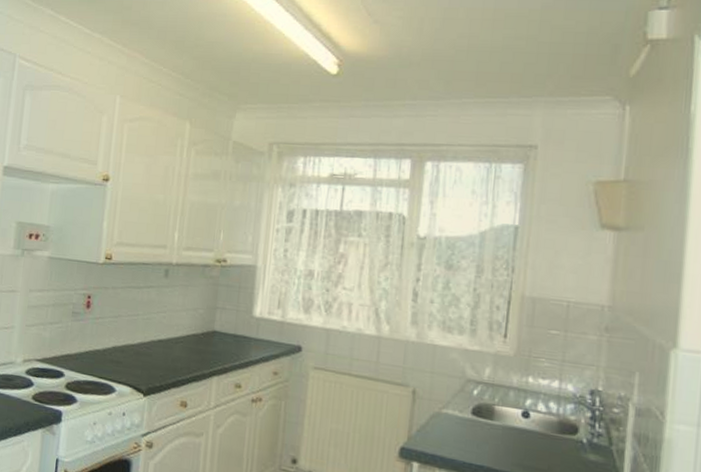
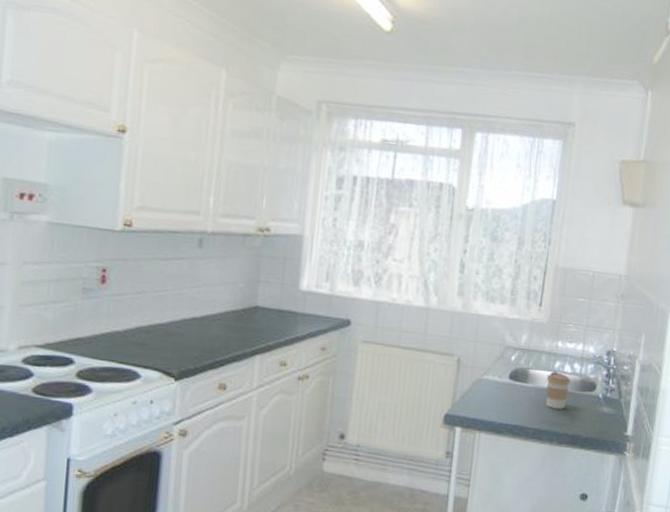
coffee cup: none [515,410,546,453] -> present [546,372,571,409]

